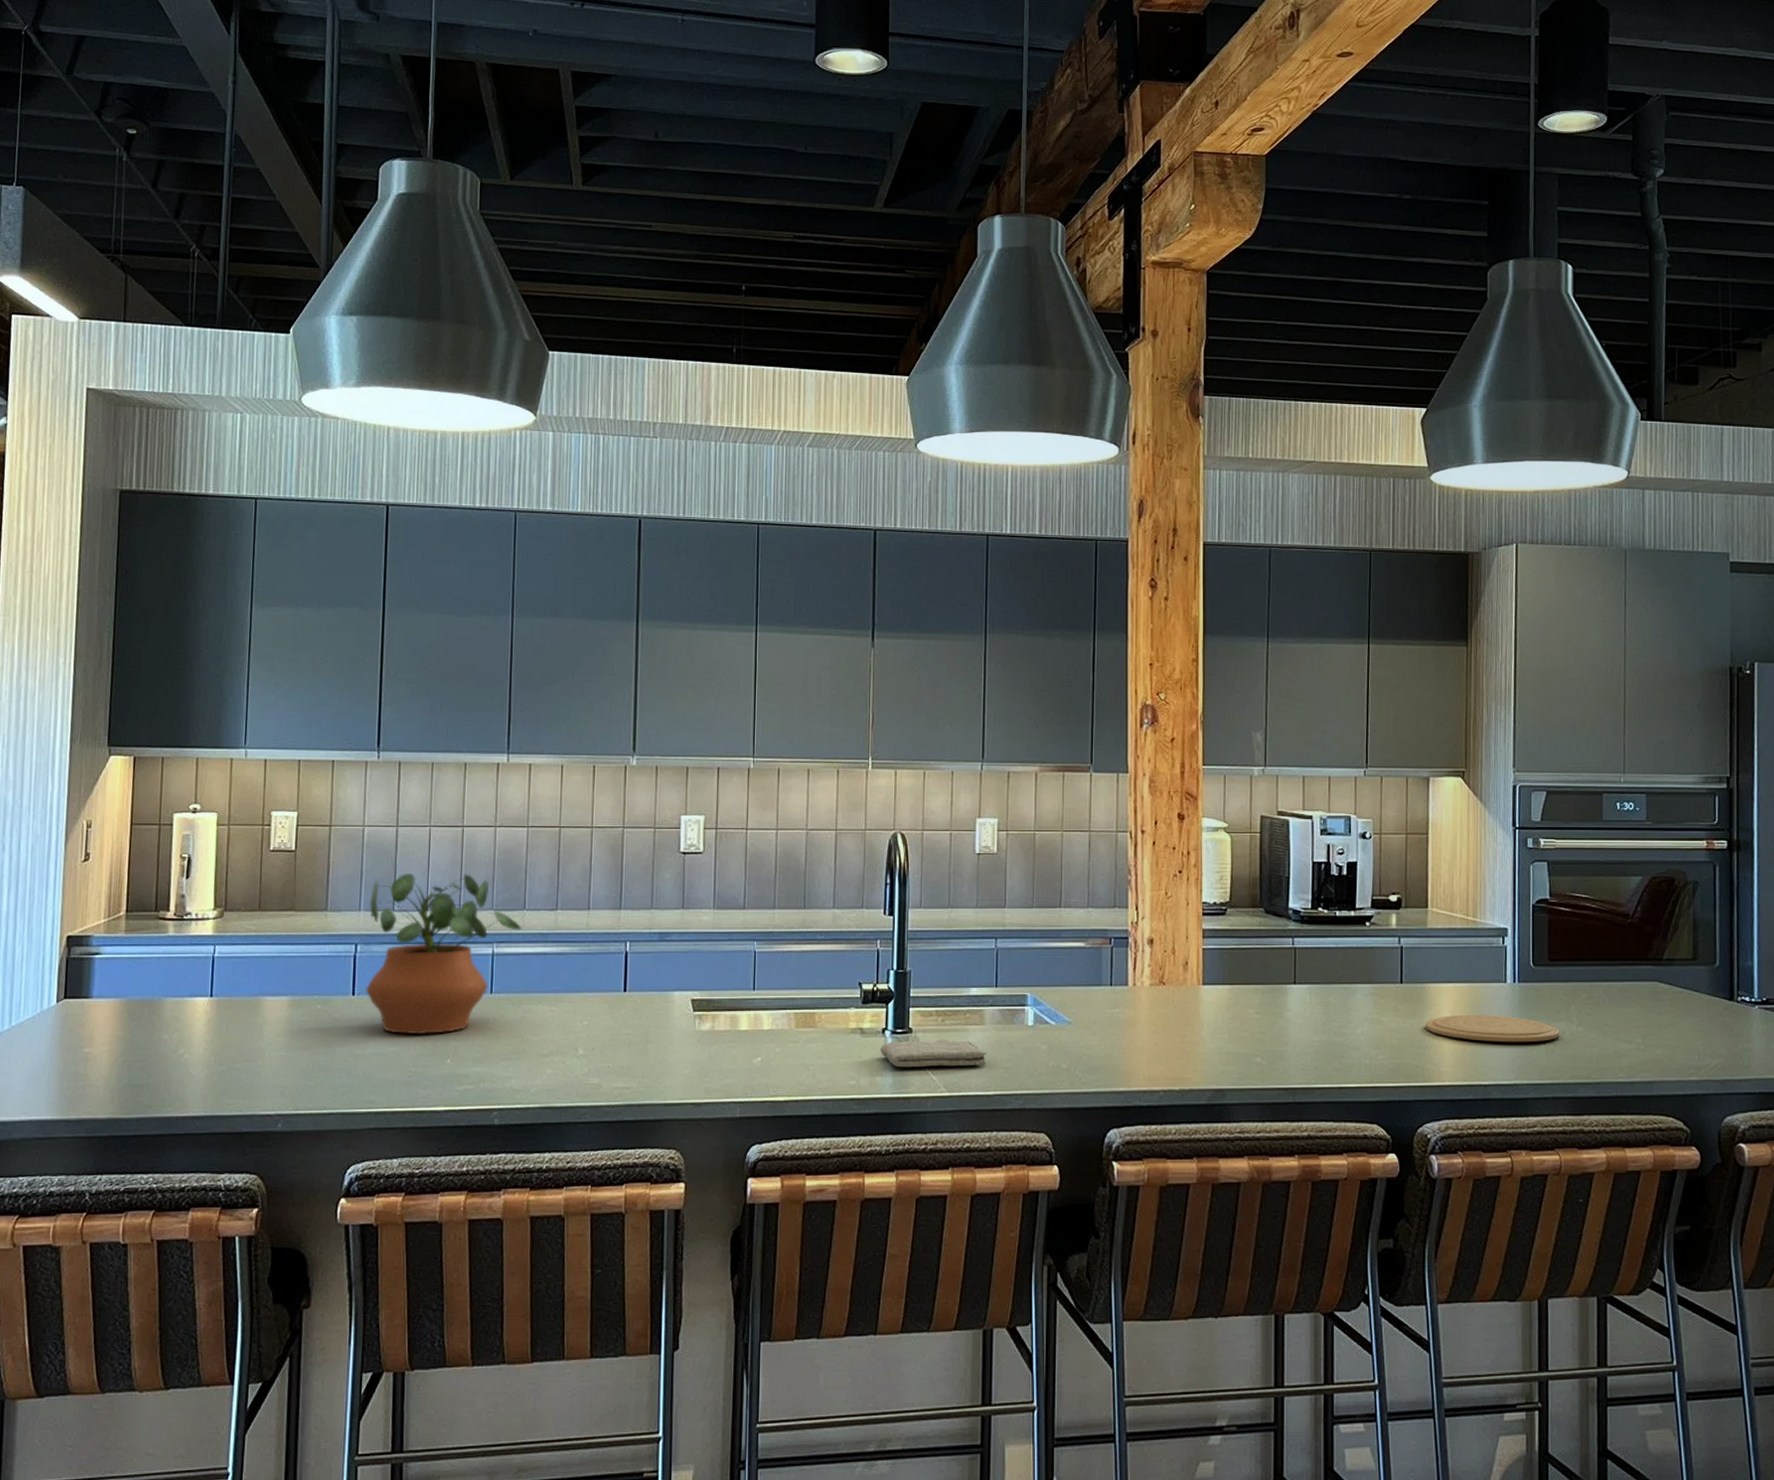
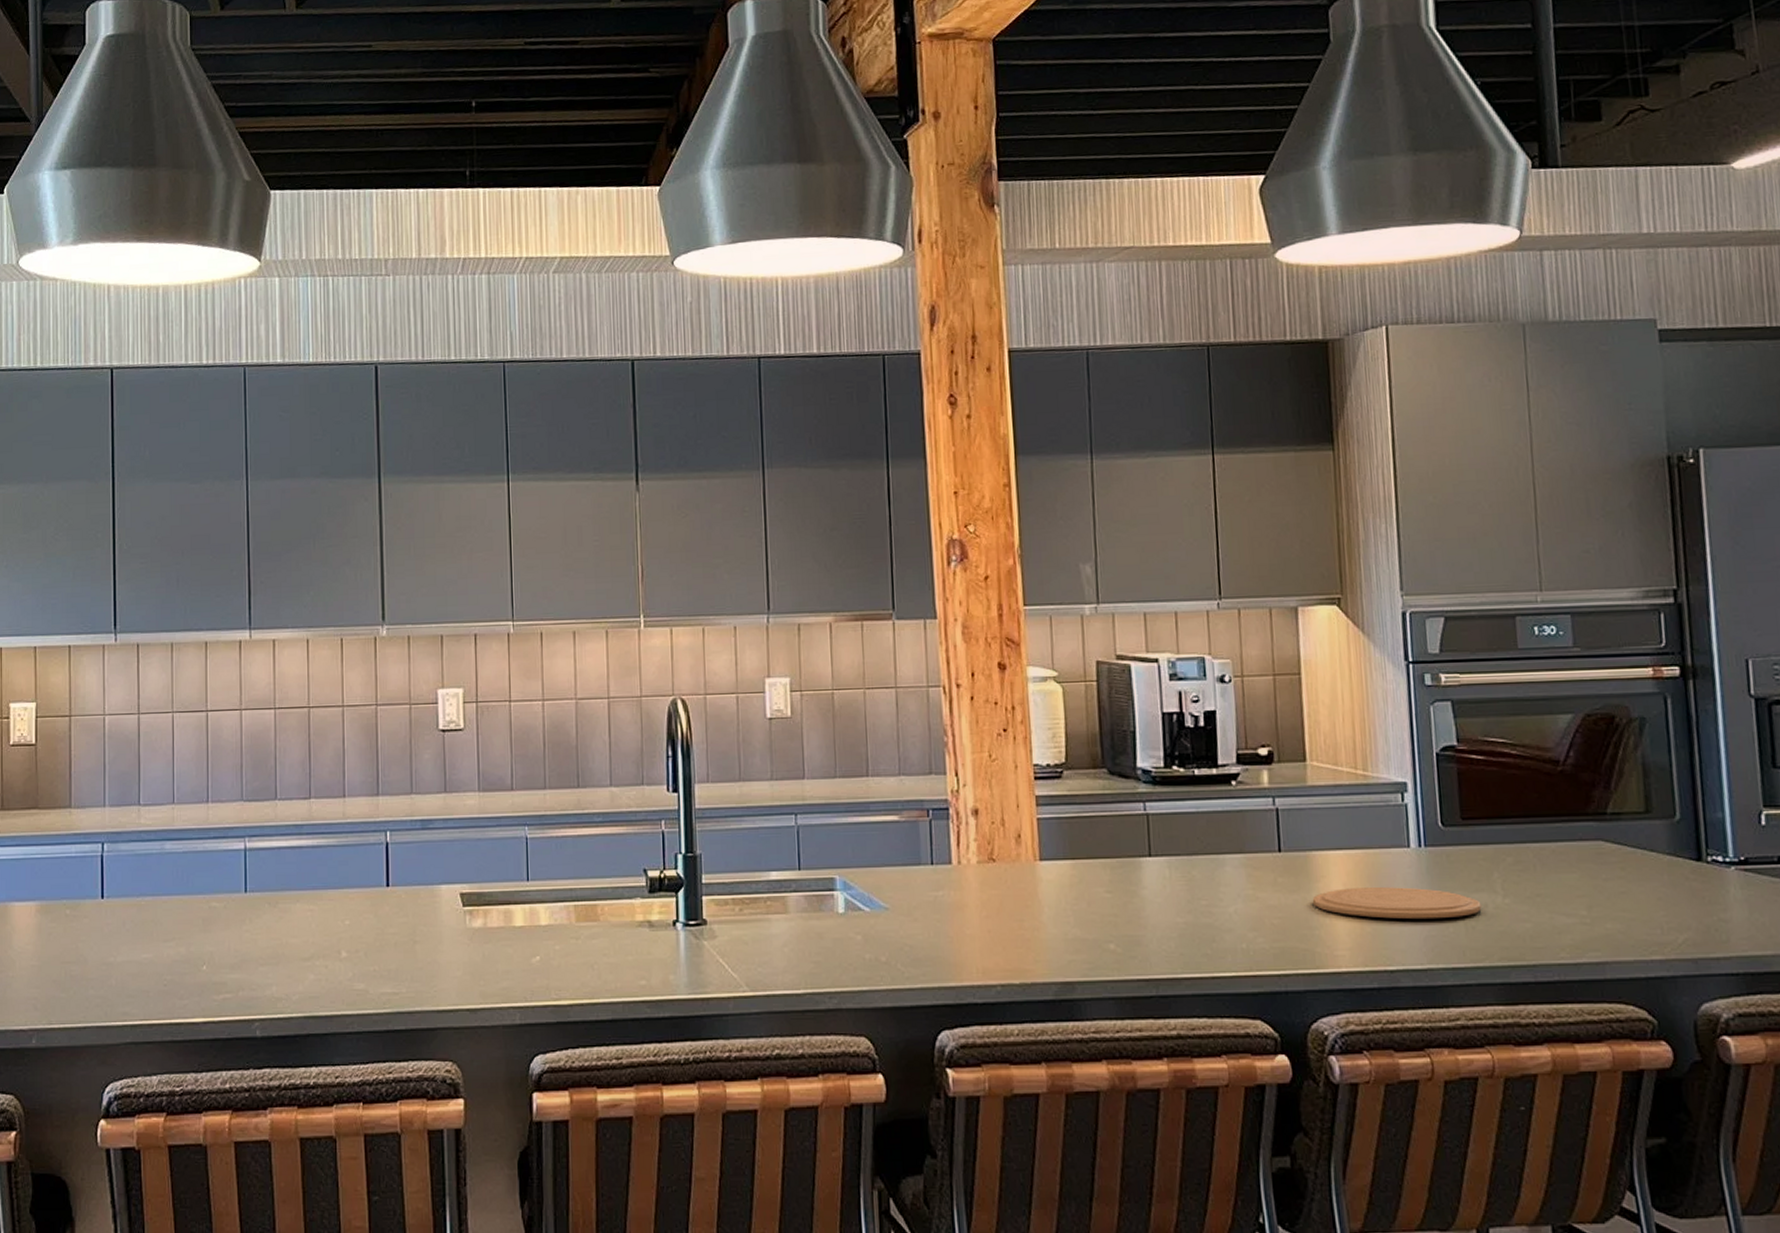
potted plant: present [366,873,522,1035] -> none [114,762,275,940]
washcloth: present [880,1039,988,1068] -> none [672,931,794,965]

